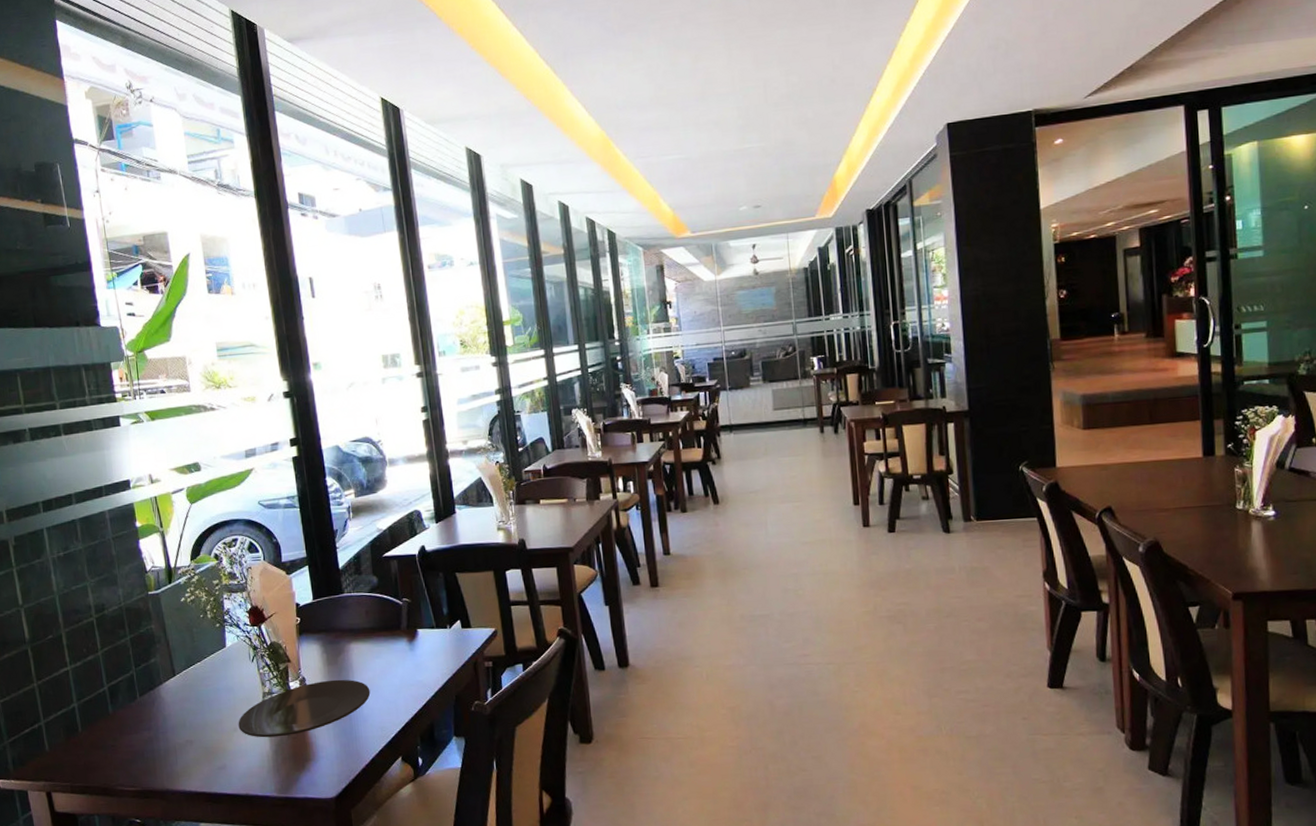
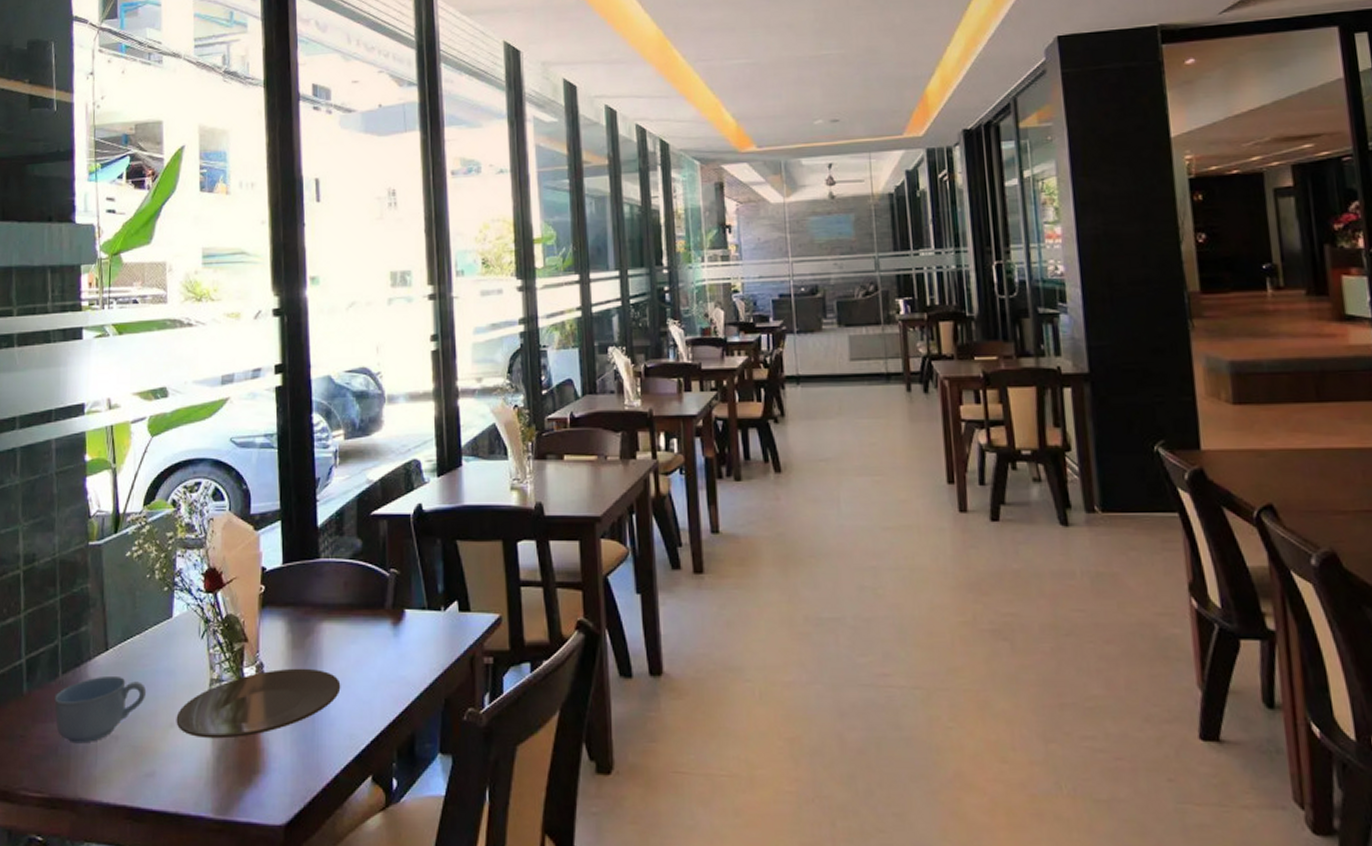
teacup: none [136,695,212,749] -> present [54,677,147,744]

